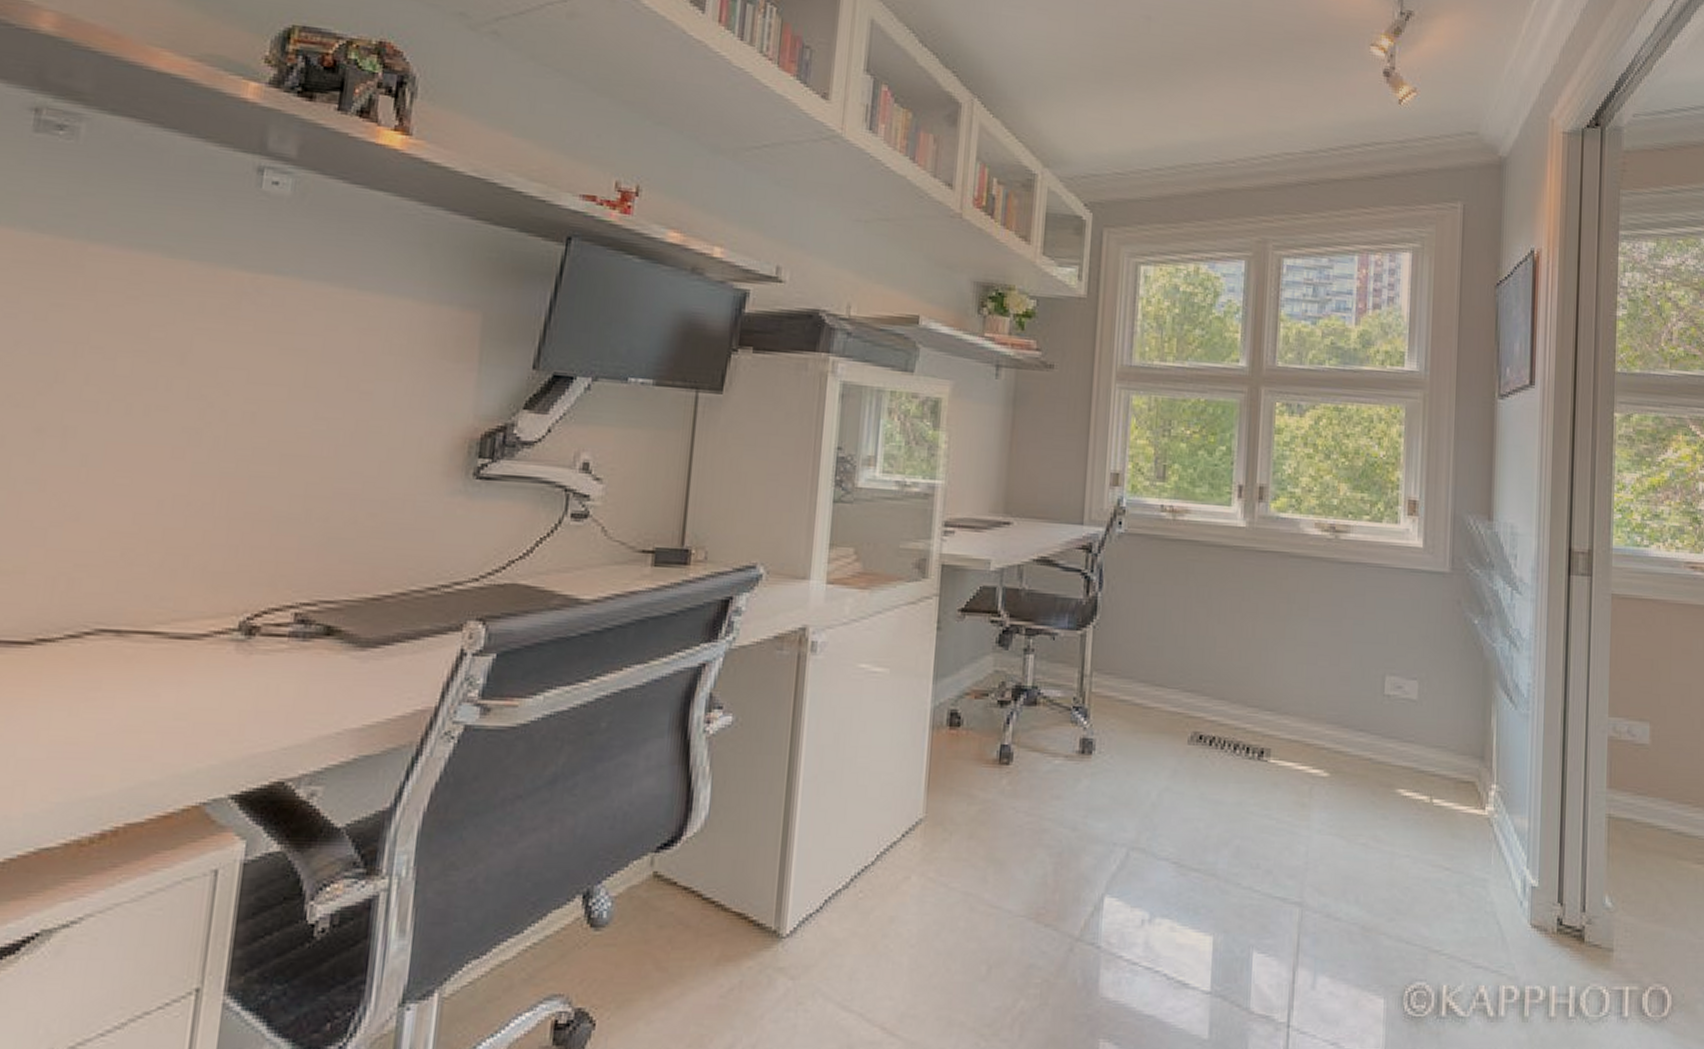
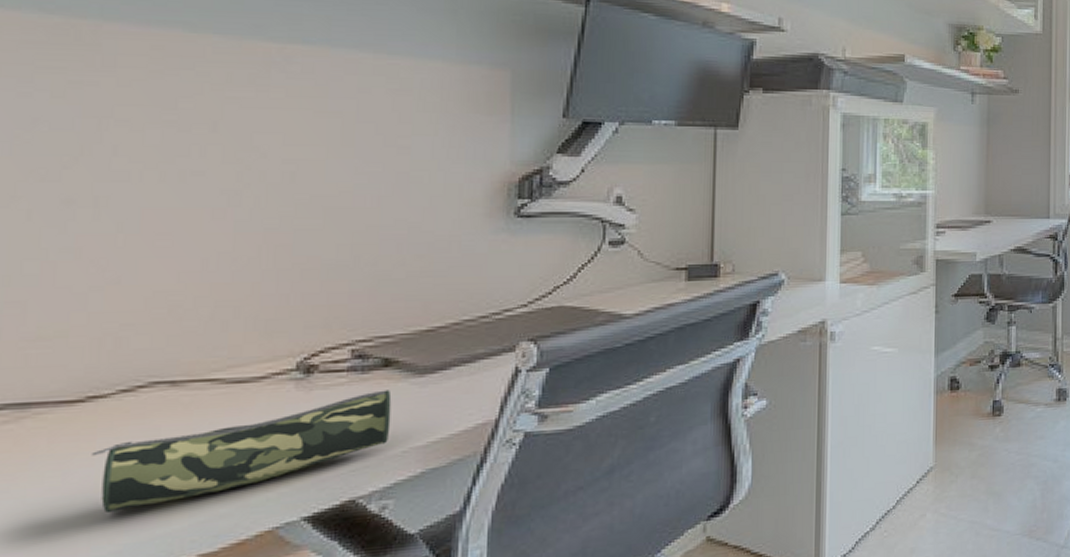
pencil case: none [35,661,331,768] -> present [91,390,392,514]

